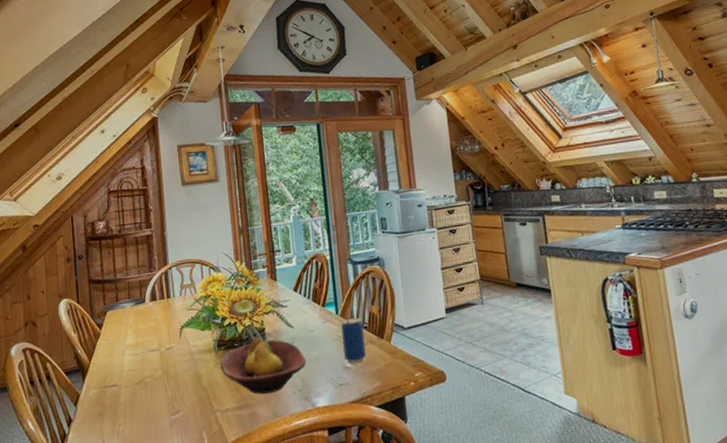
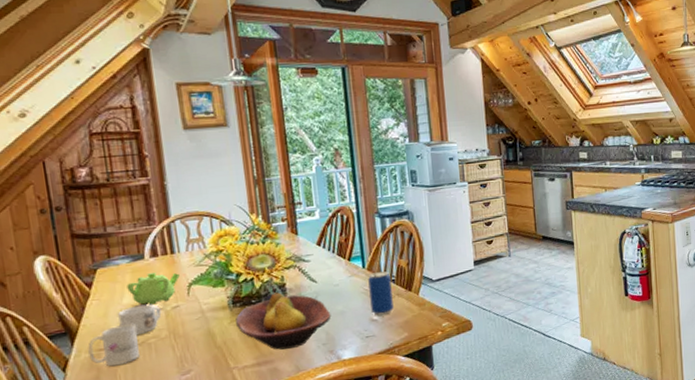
mug: none [96,363,137,403] -> present [88,324,140,366]
mug: none [120,345,157,374] -> present [117,304,162,335]
teapot: none [130,315,174,346] -> present [127,272,180,305]

